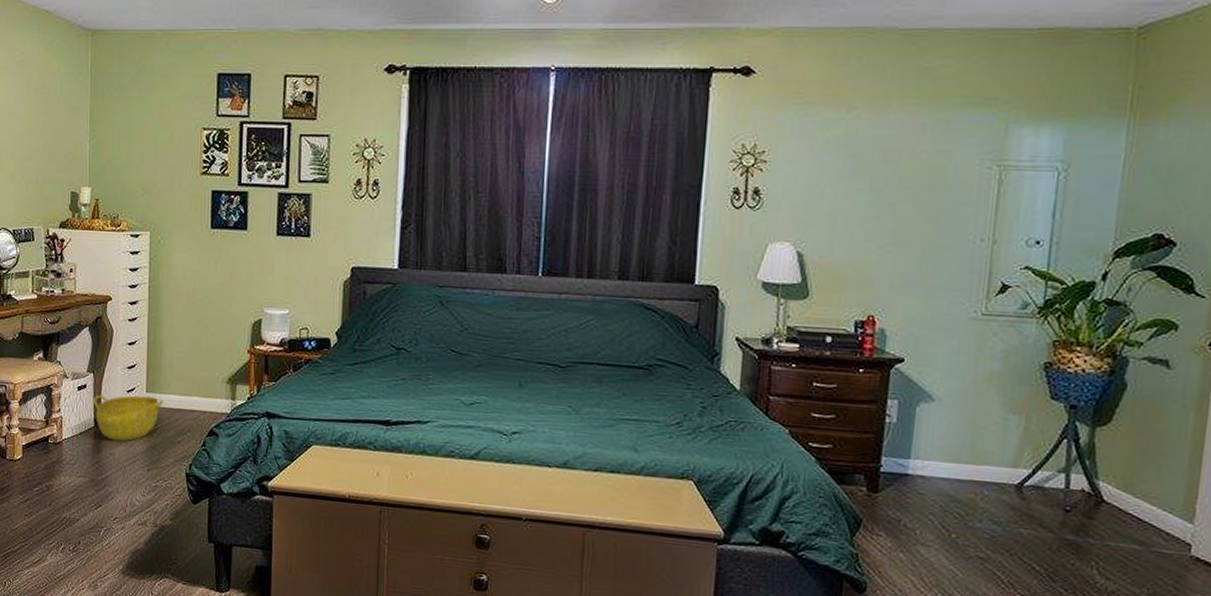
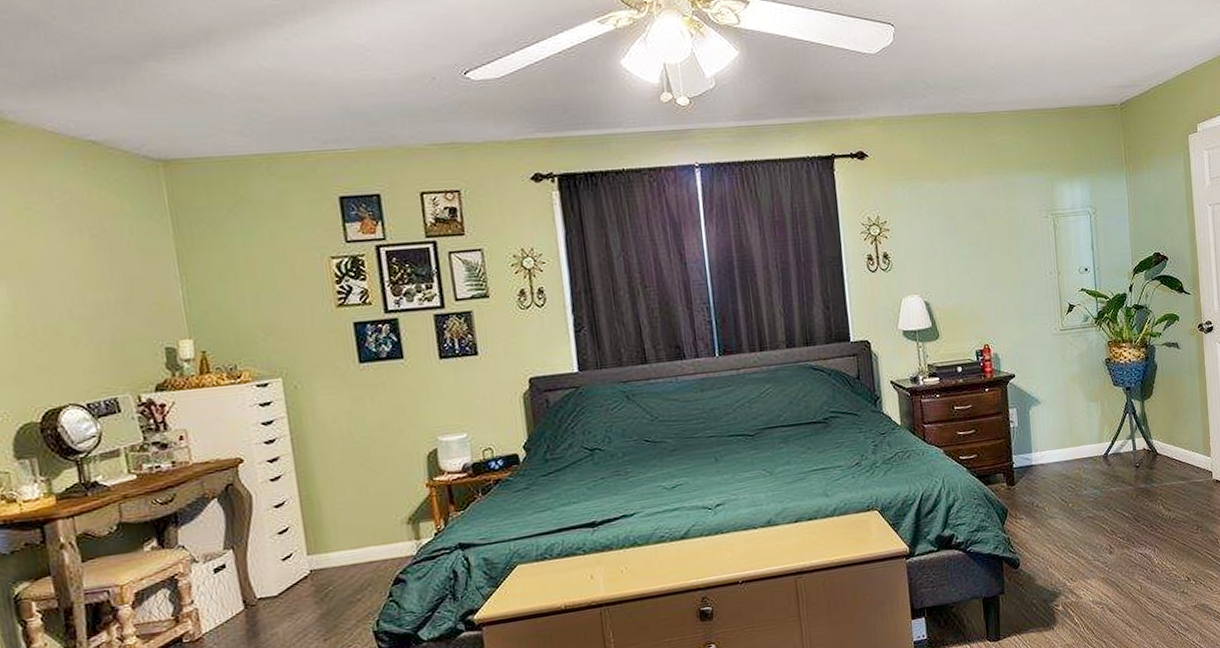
basket: present [93,395,163,442] -> none [237,558,332,620]

